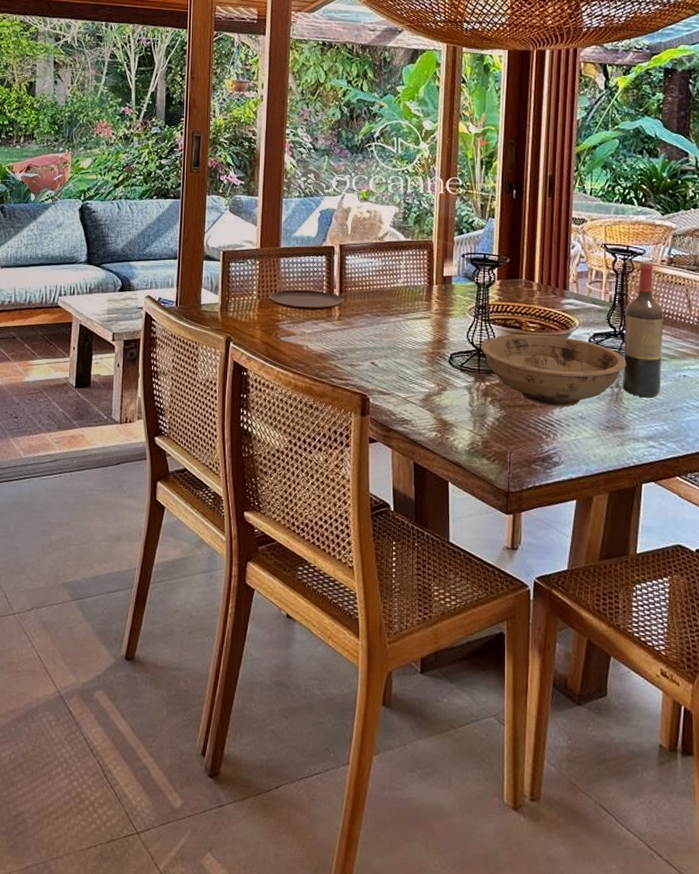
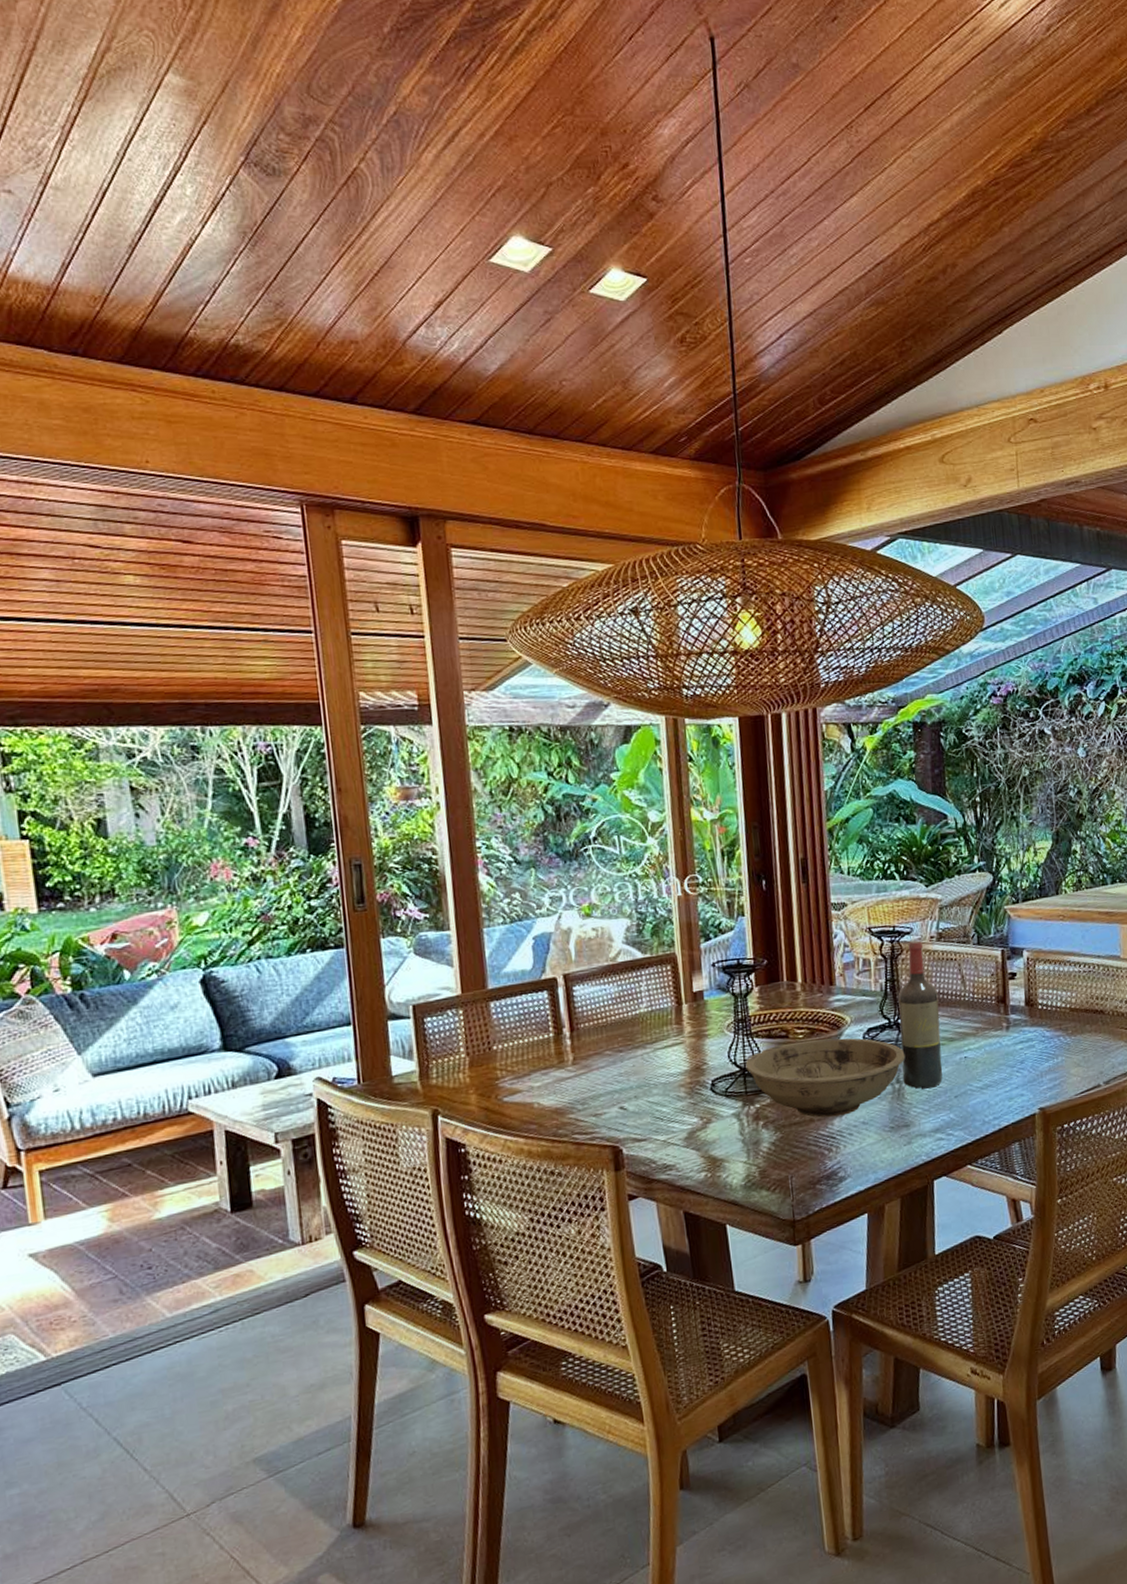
plate: present [269,289,344,311] -> none [481,1033,577,1062]

